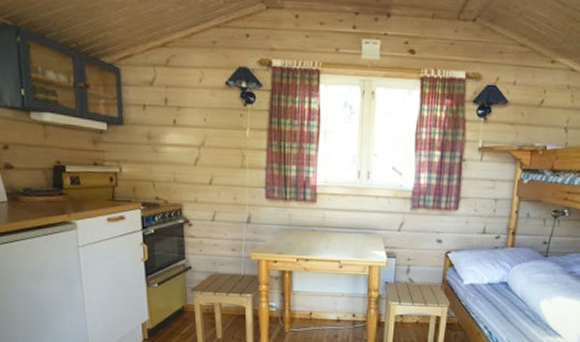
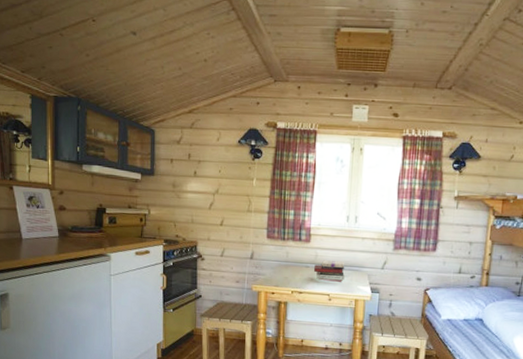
books: none [321,223,358,247] -> present [313,260,346,282]

